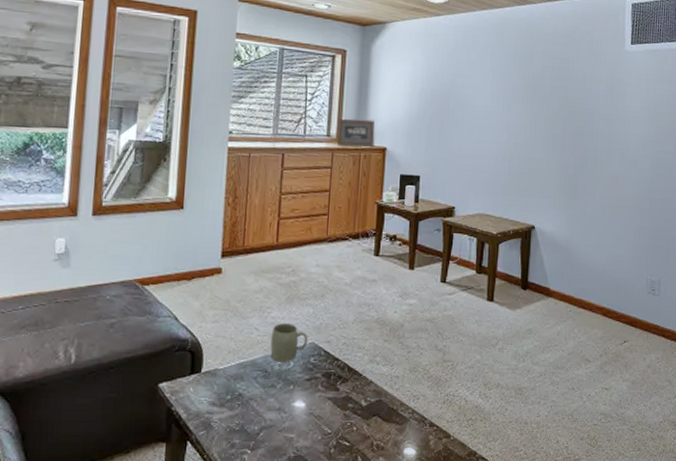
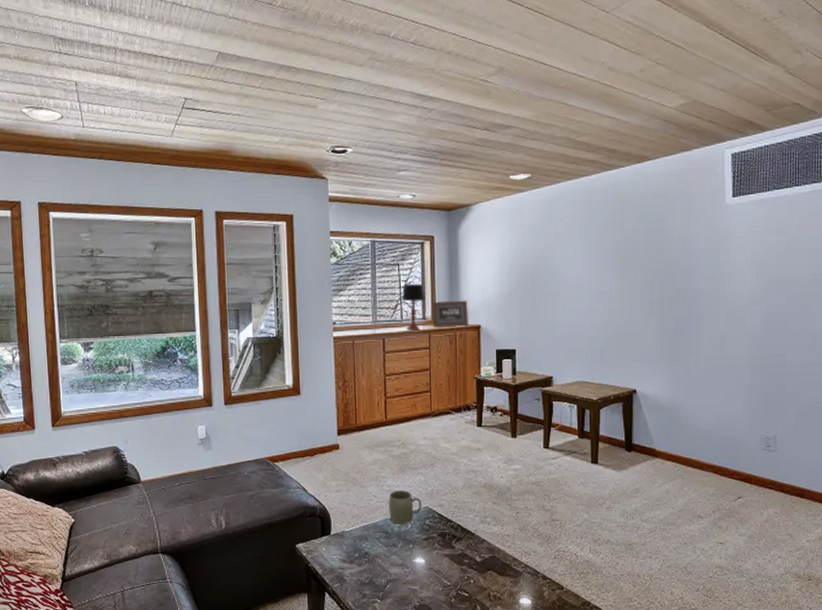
table lamp: none [306,97,332,148] -> present [401,283,425,331]

